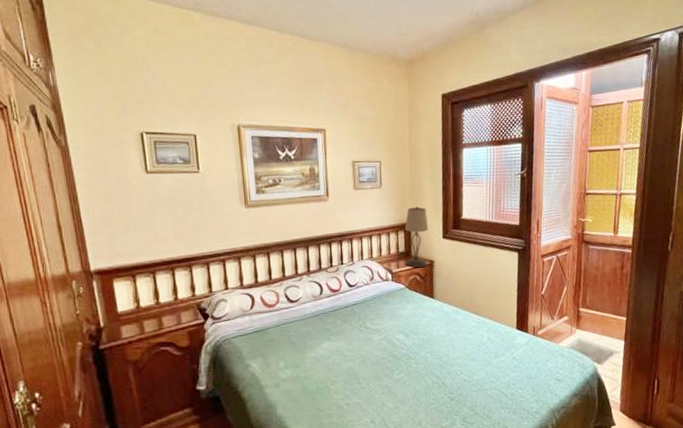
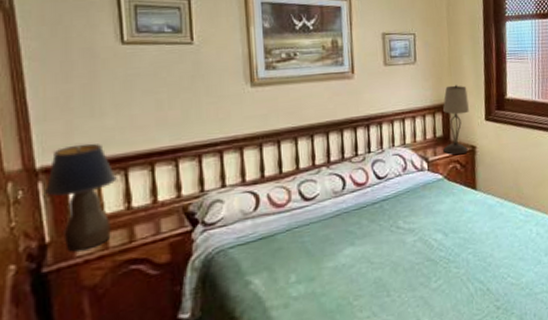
table lamp: none [98,252,148,334] -> present [45,143,117,252]

